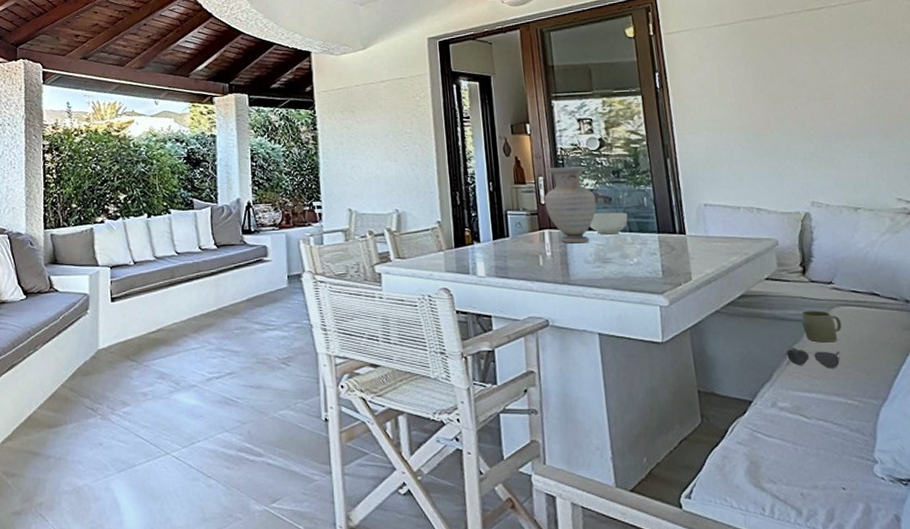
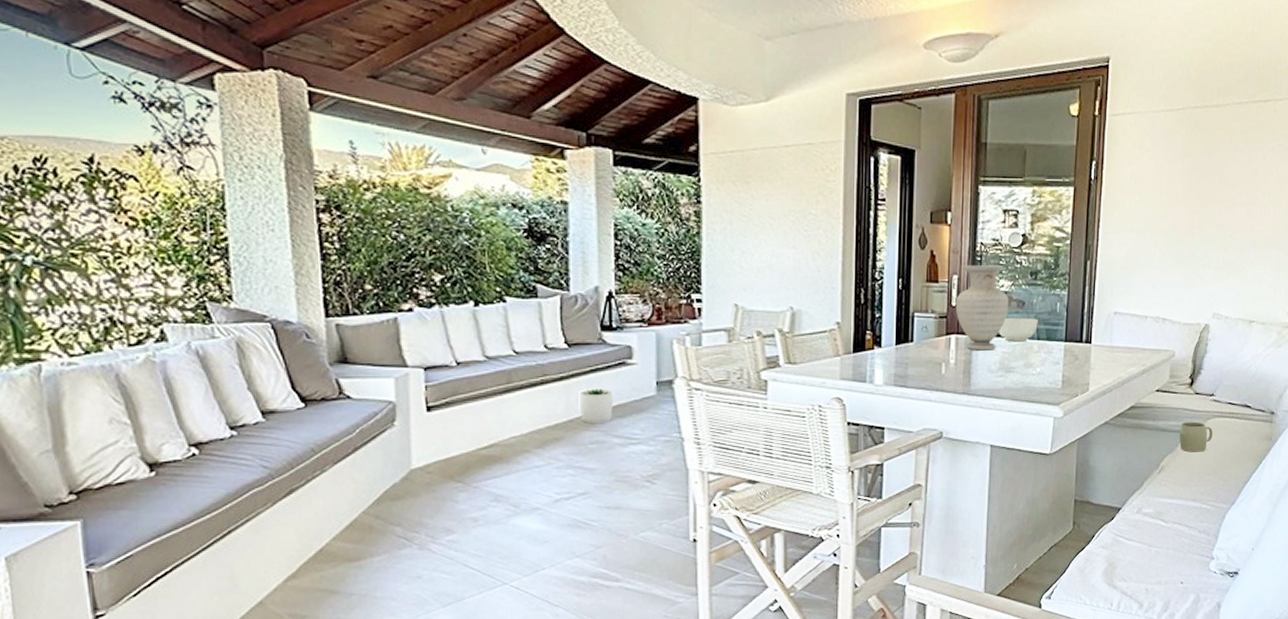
planter: none [227,282,253,312] -> present [580,388,613,424]
sunglasses: present [785,348,841,369] -> none [1159,457,1206,476]

